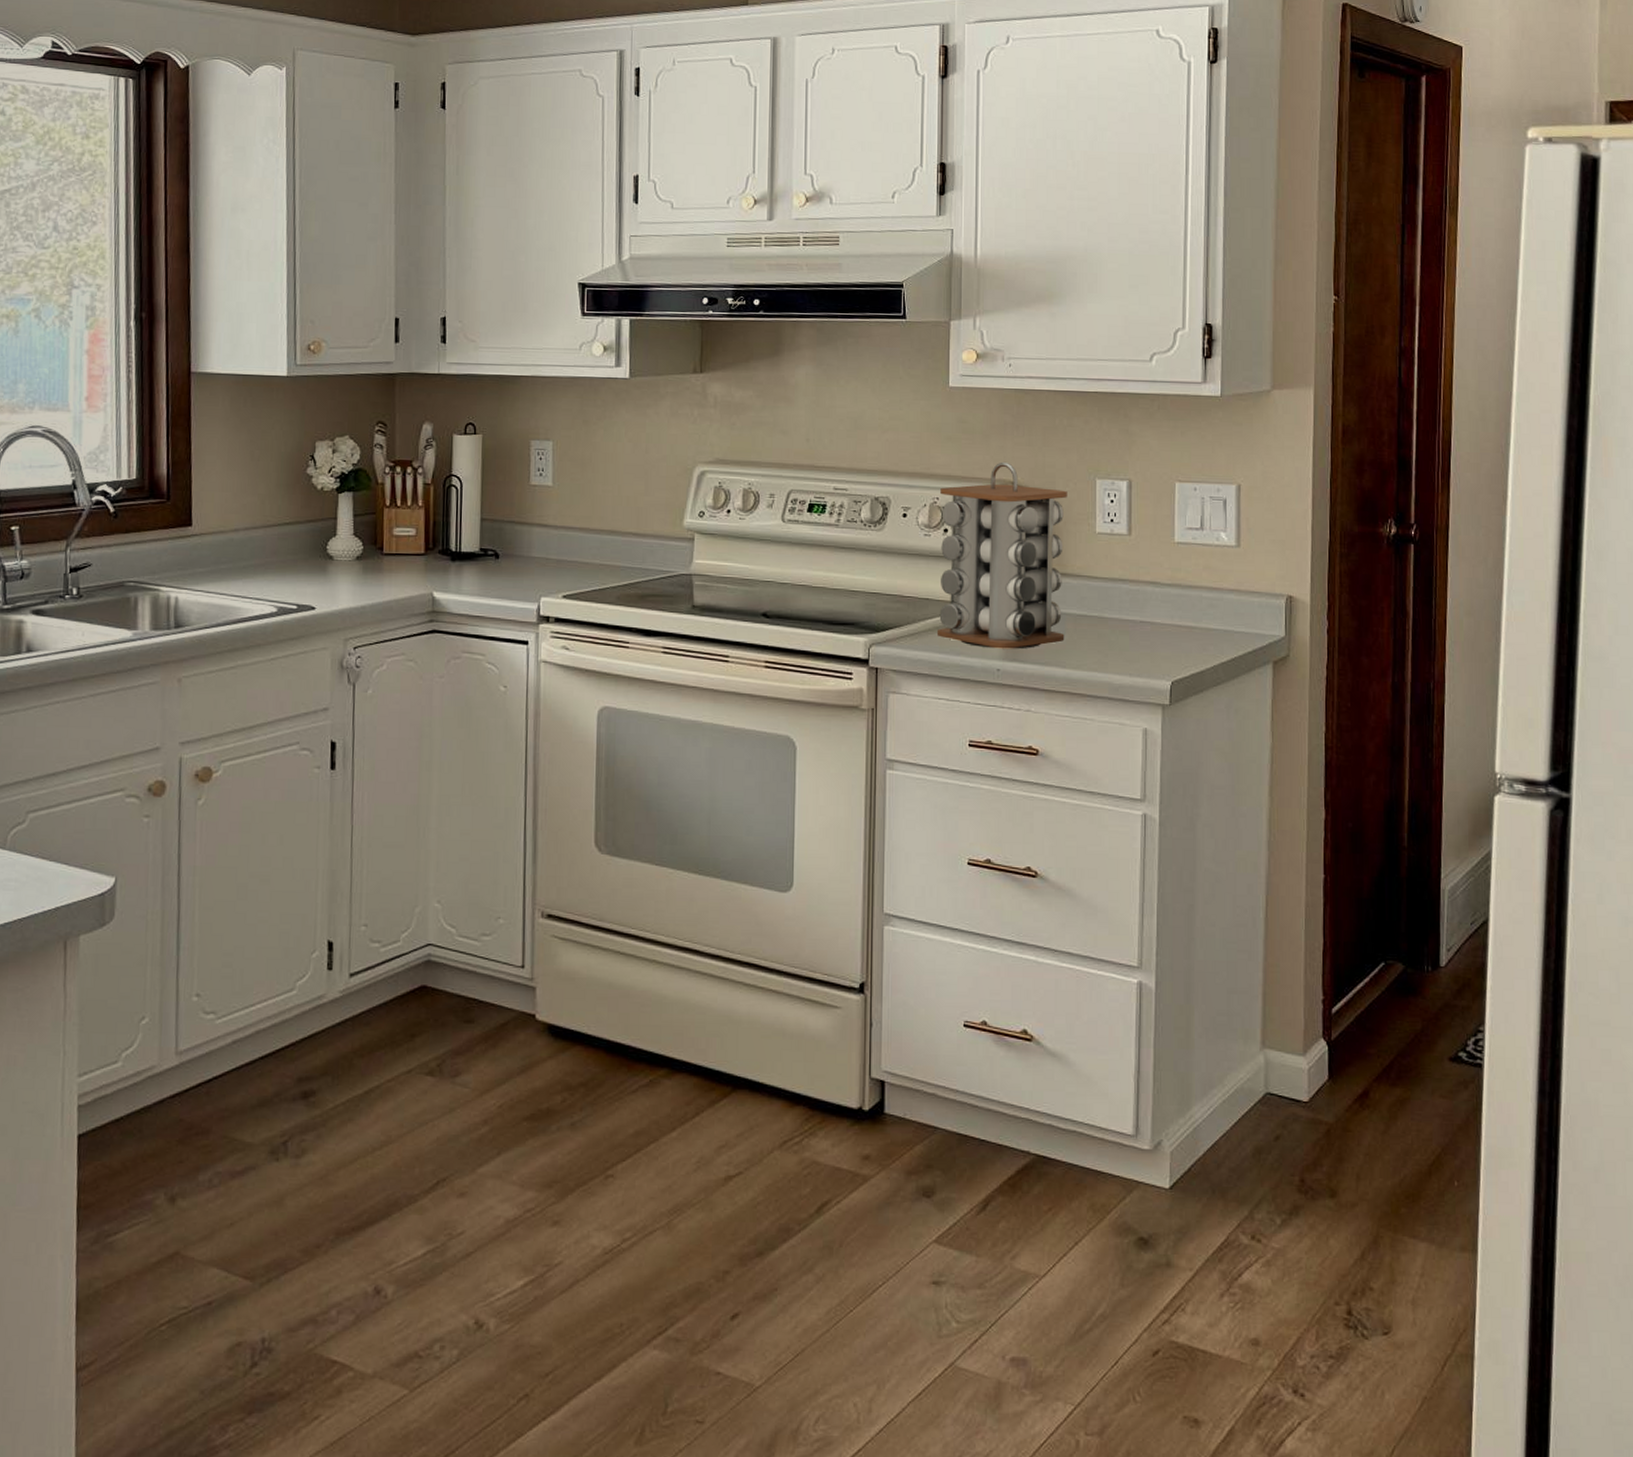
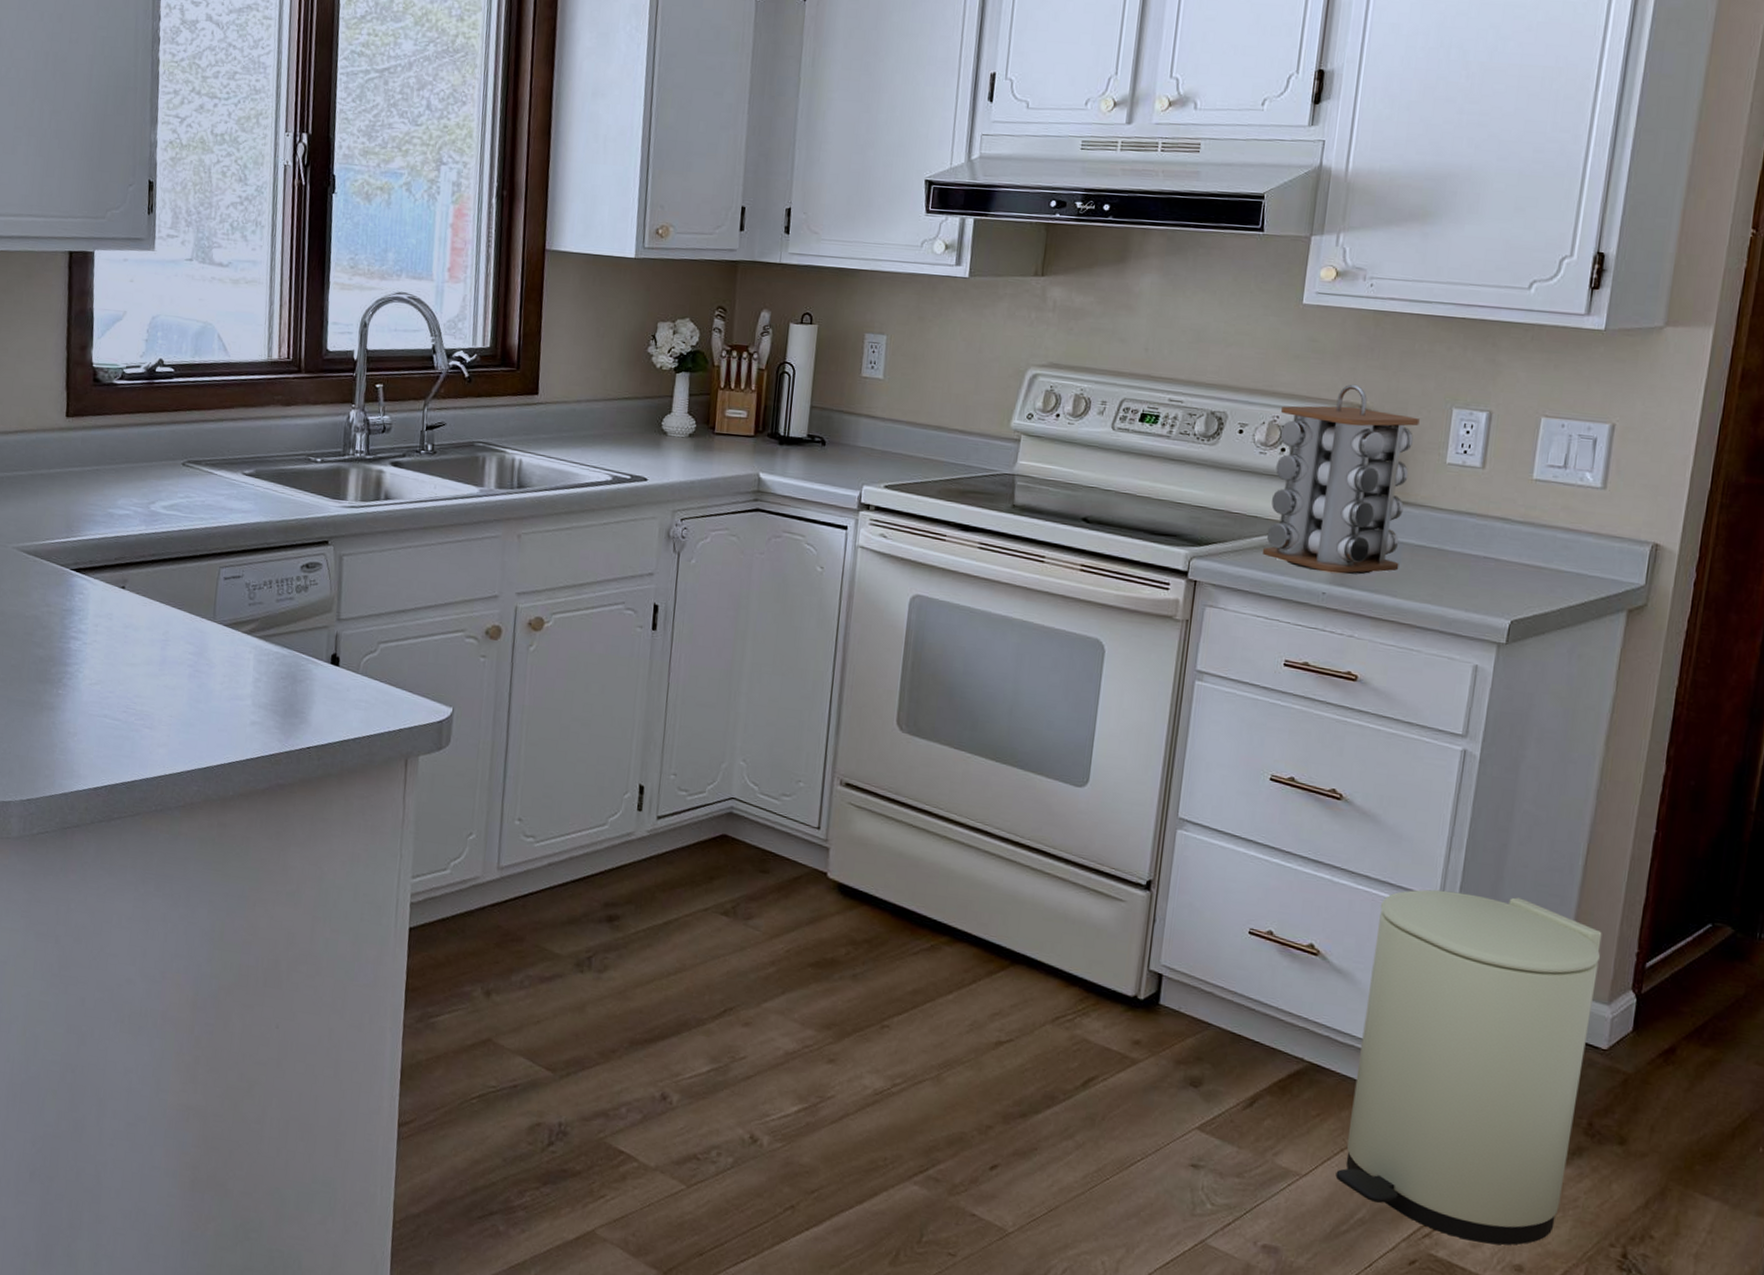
pedal bin: none [1073,957,1291,1321] -> present [1335,889,1602,1245]

